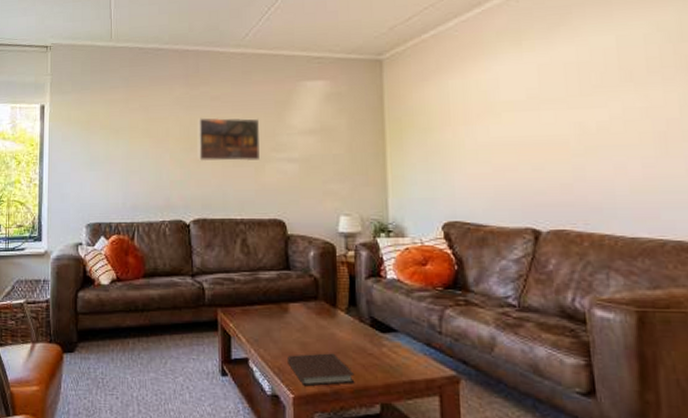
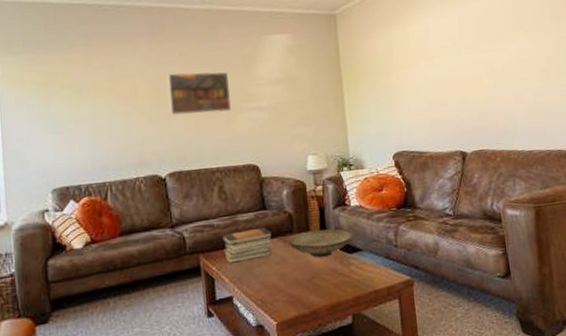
book stack: none [242,288,295,323] -> present [222,227,273,263]
notebook: present [287,353,355,387] -> none [269,278,330,313]
decorative bowl: none [310,299,389,332] -> present [287,229,354,258]

